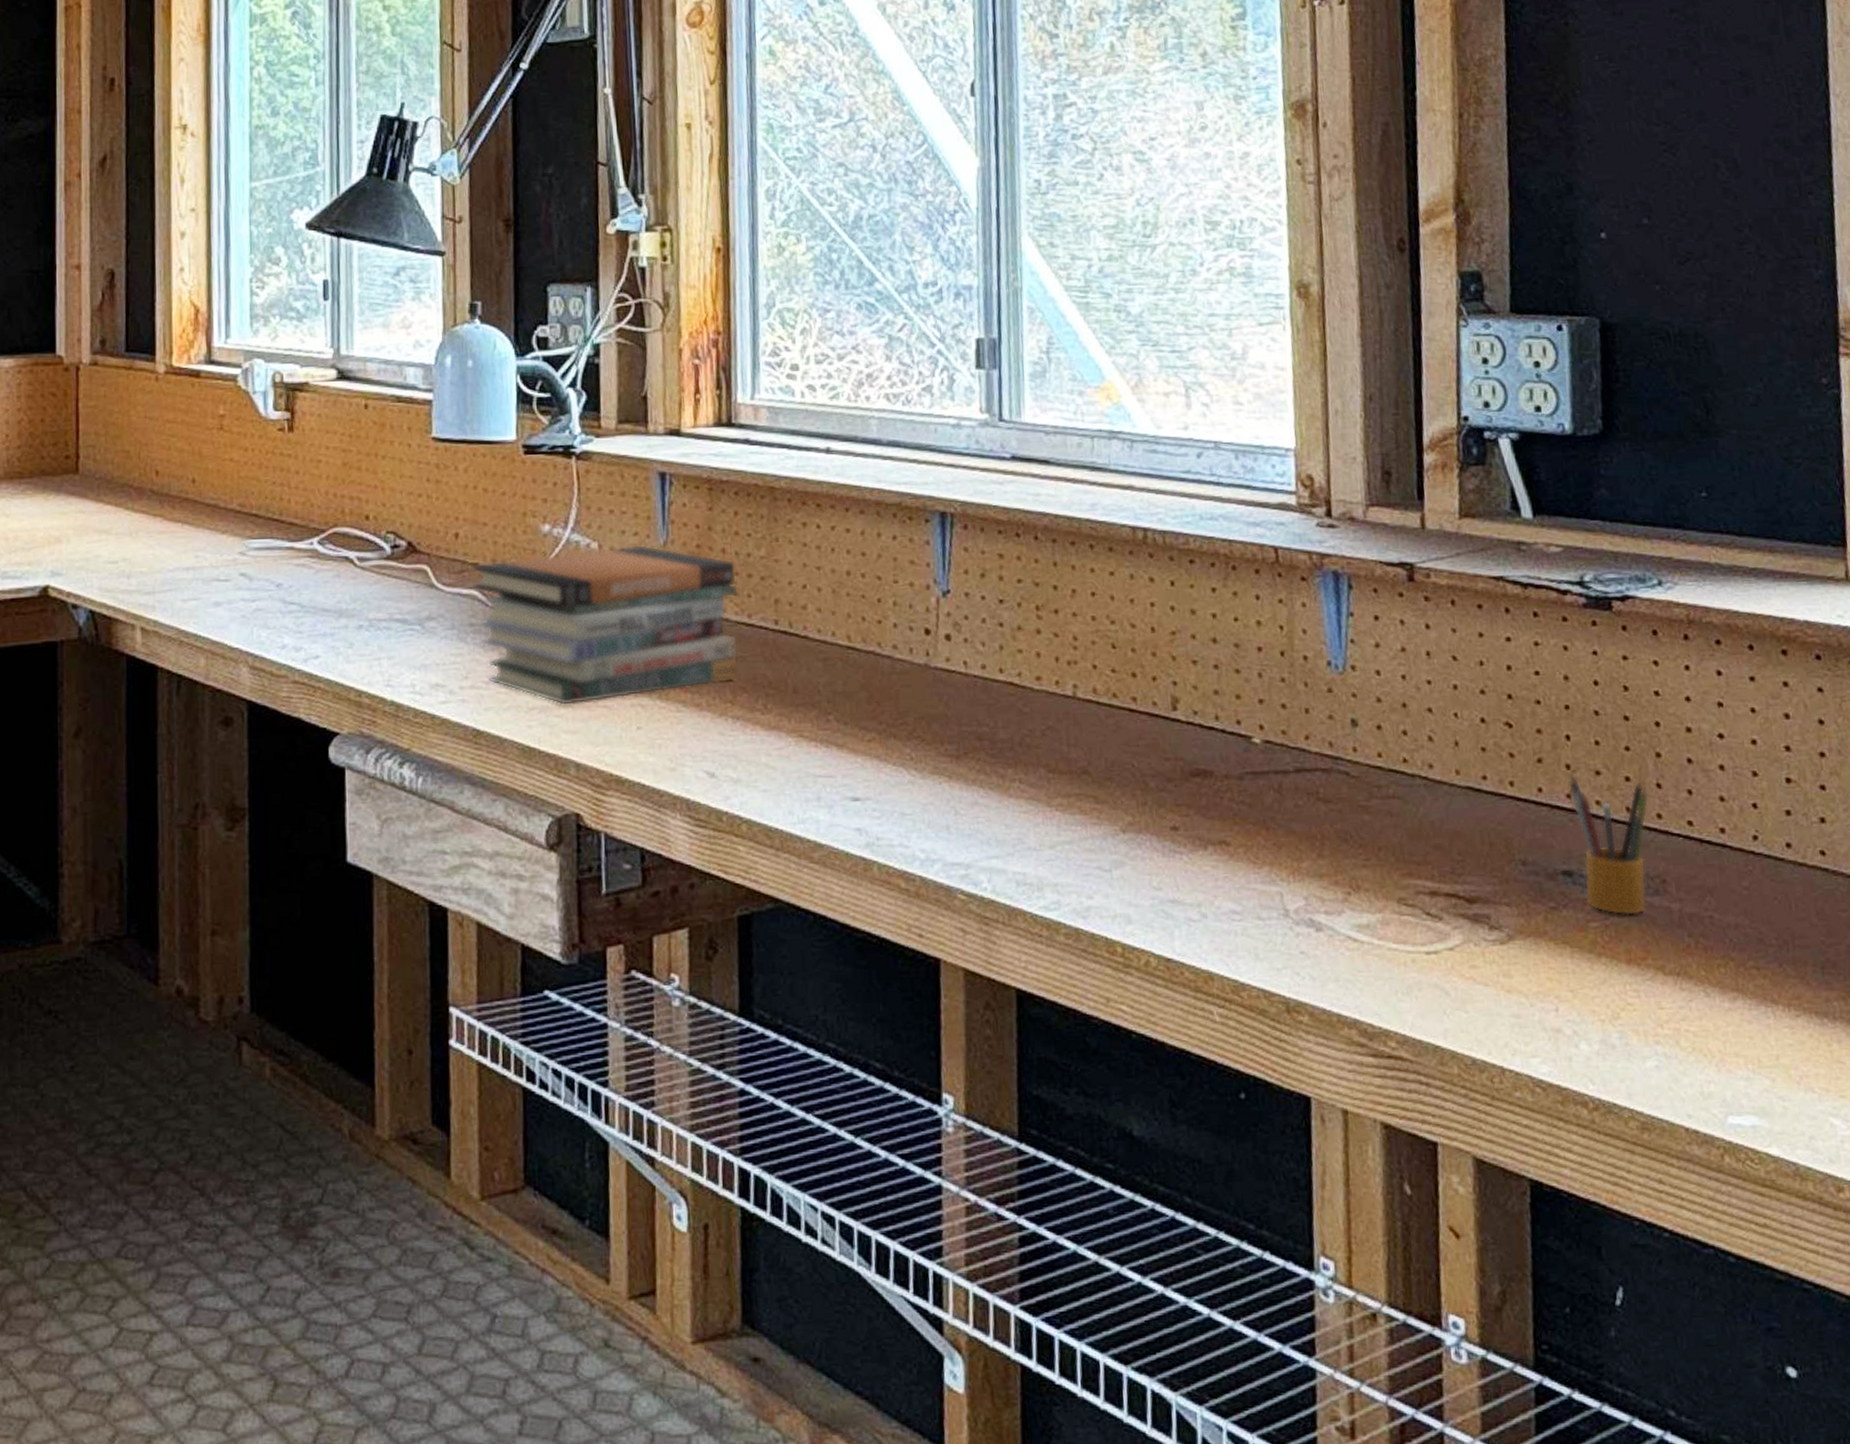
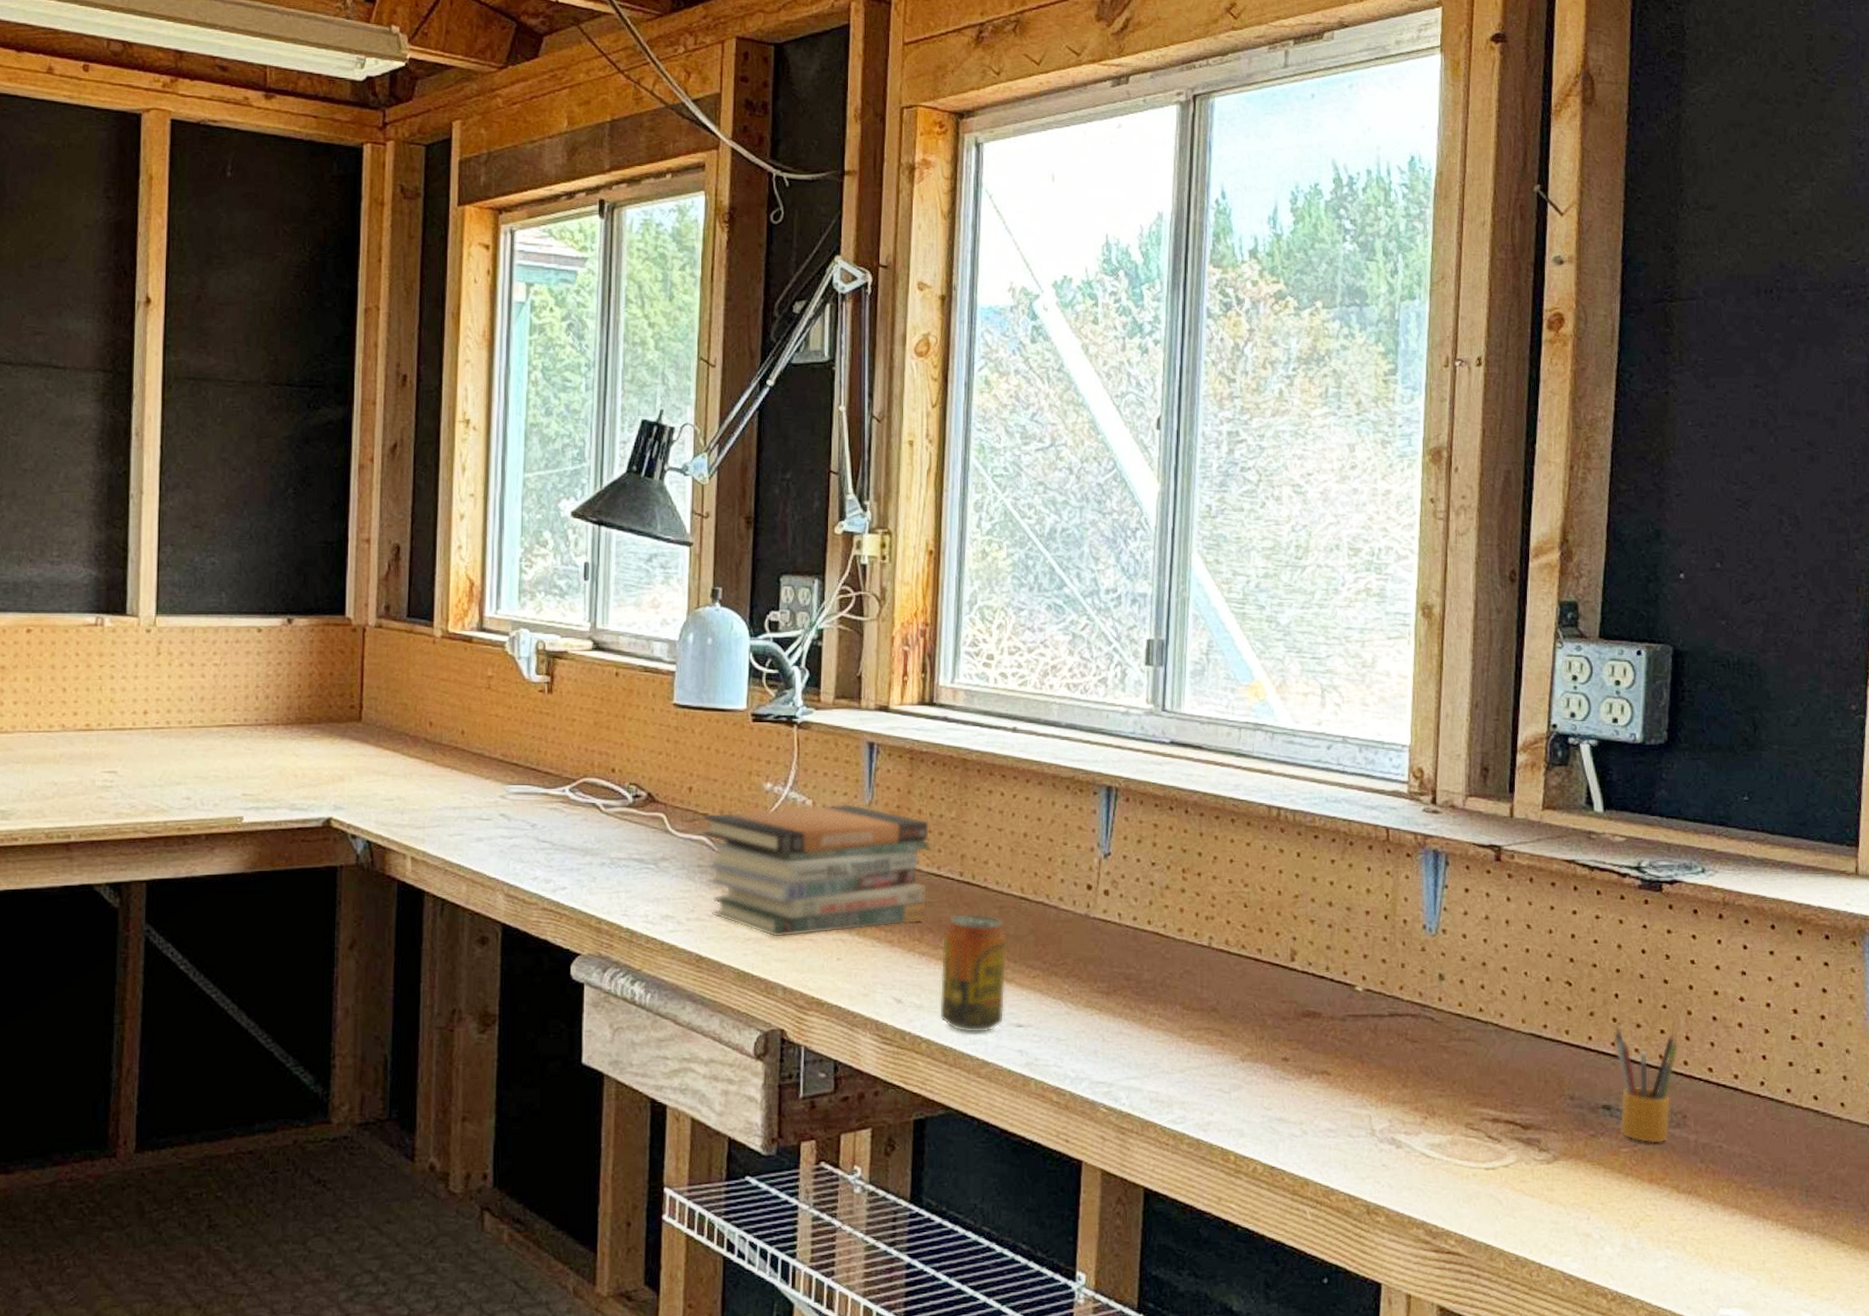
beverage can: none [758,668,837,811] -> present [939,913,1007,1034]

